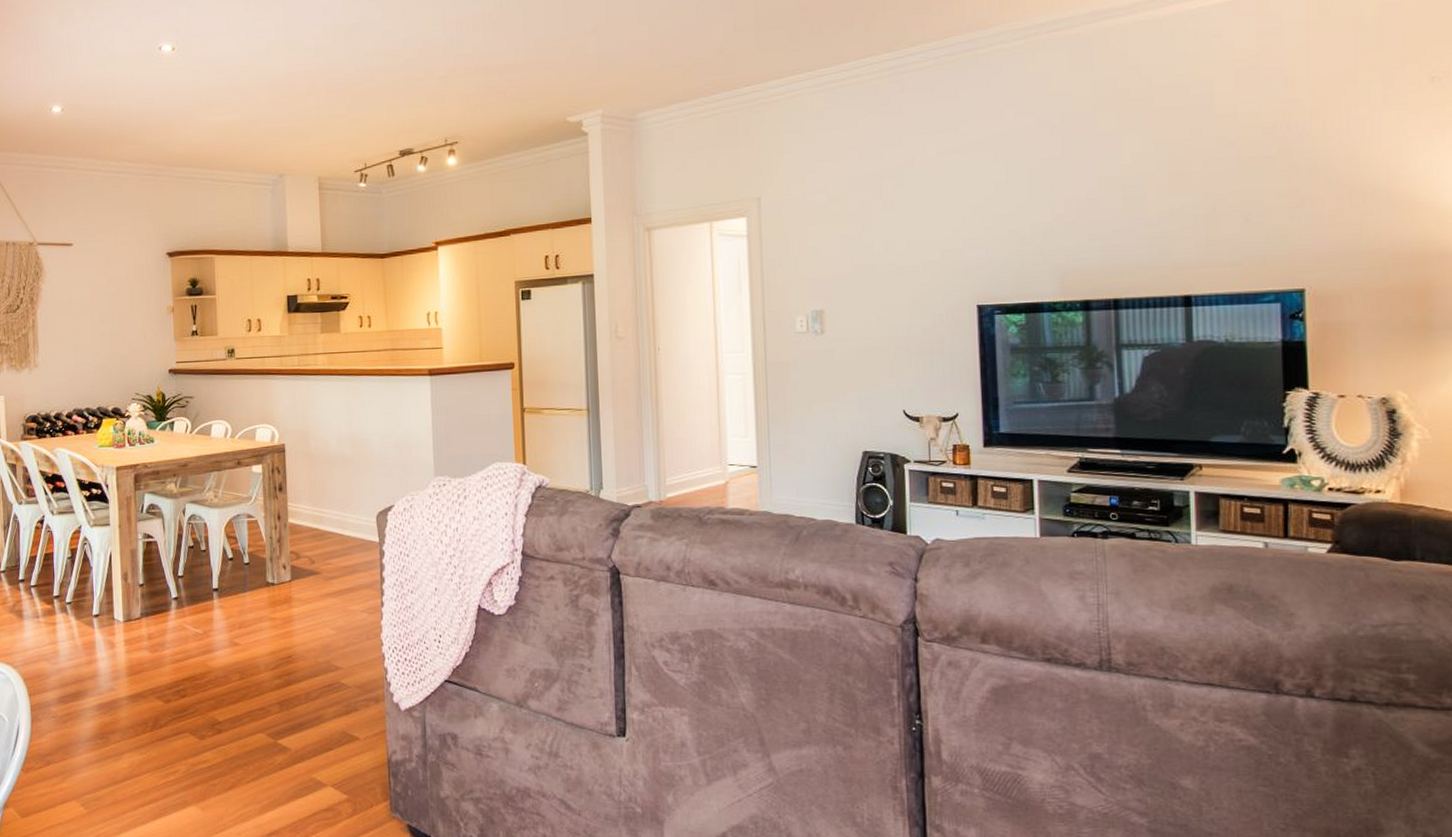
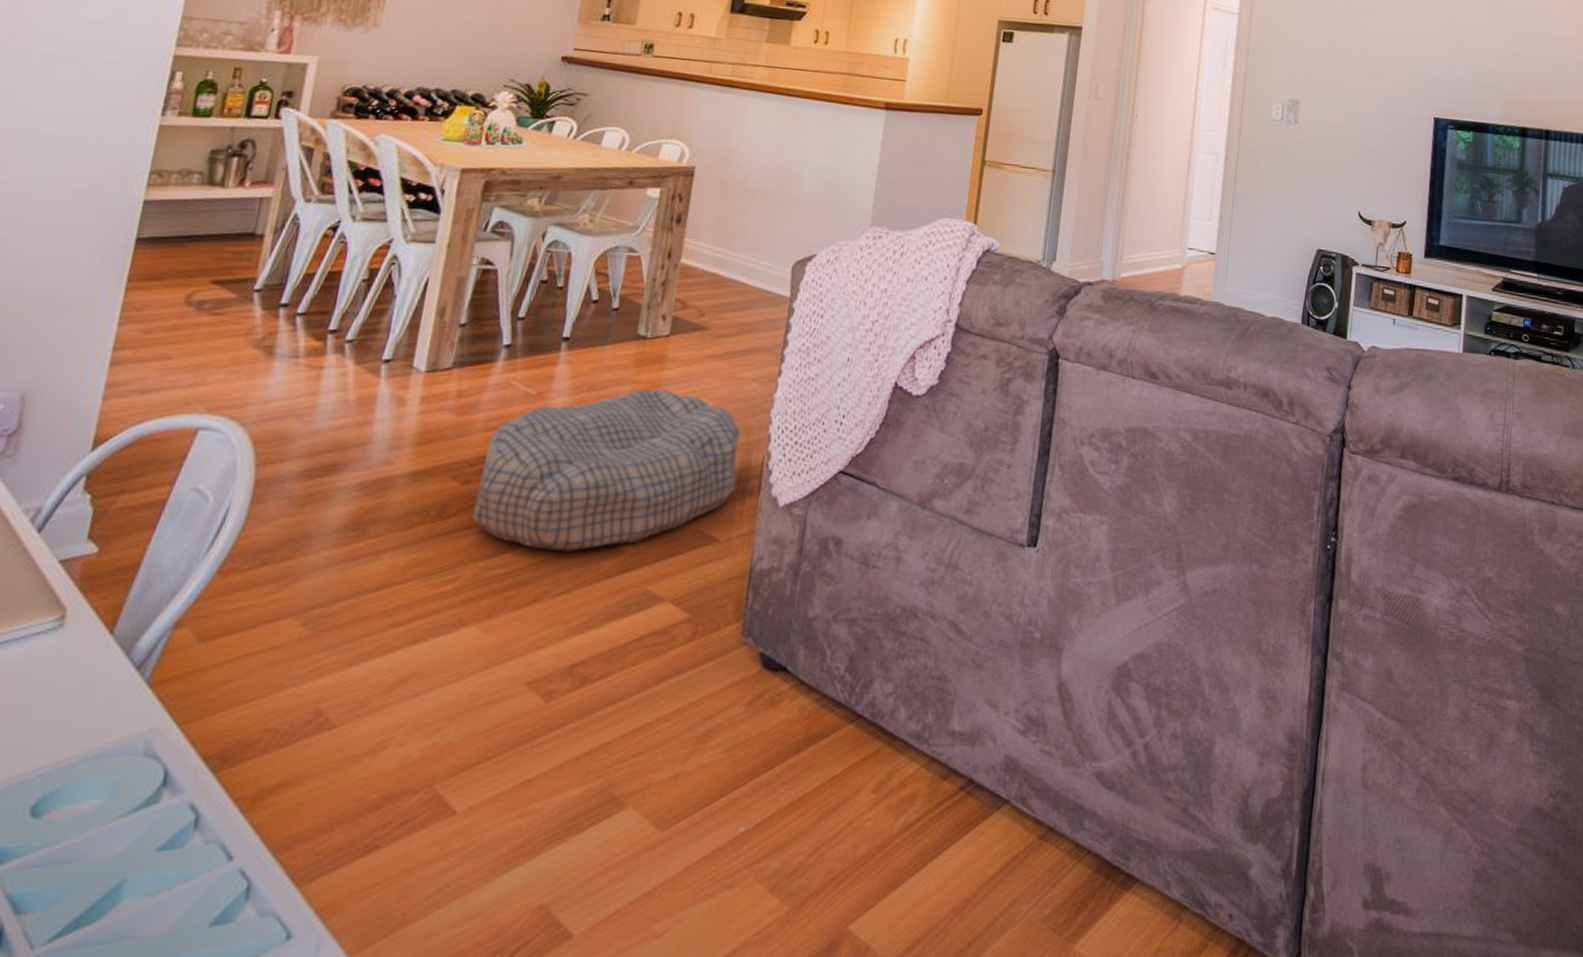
dog bed: none [176,623,364,750] -> present [472,389,740,552]

